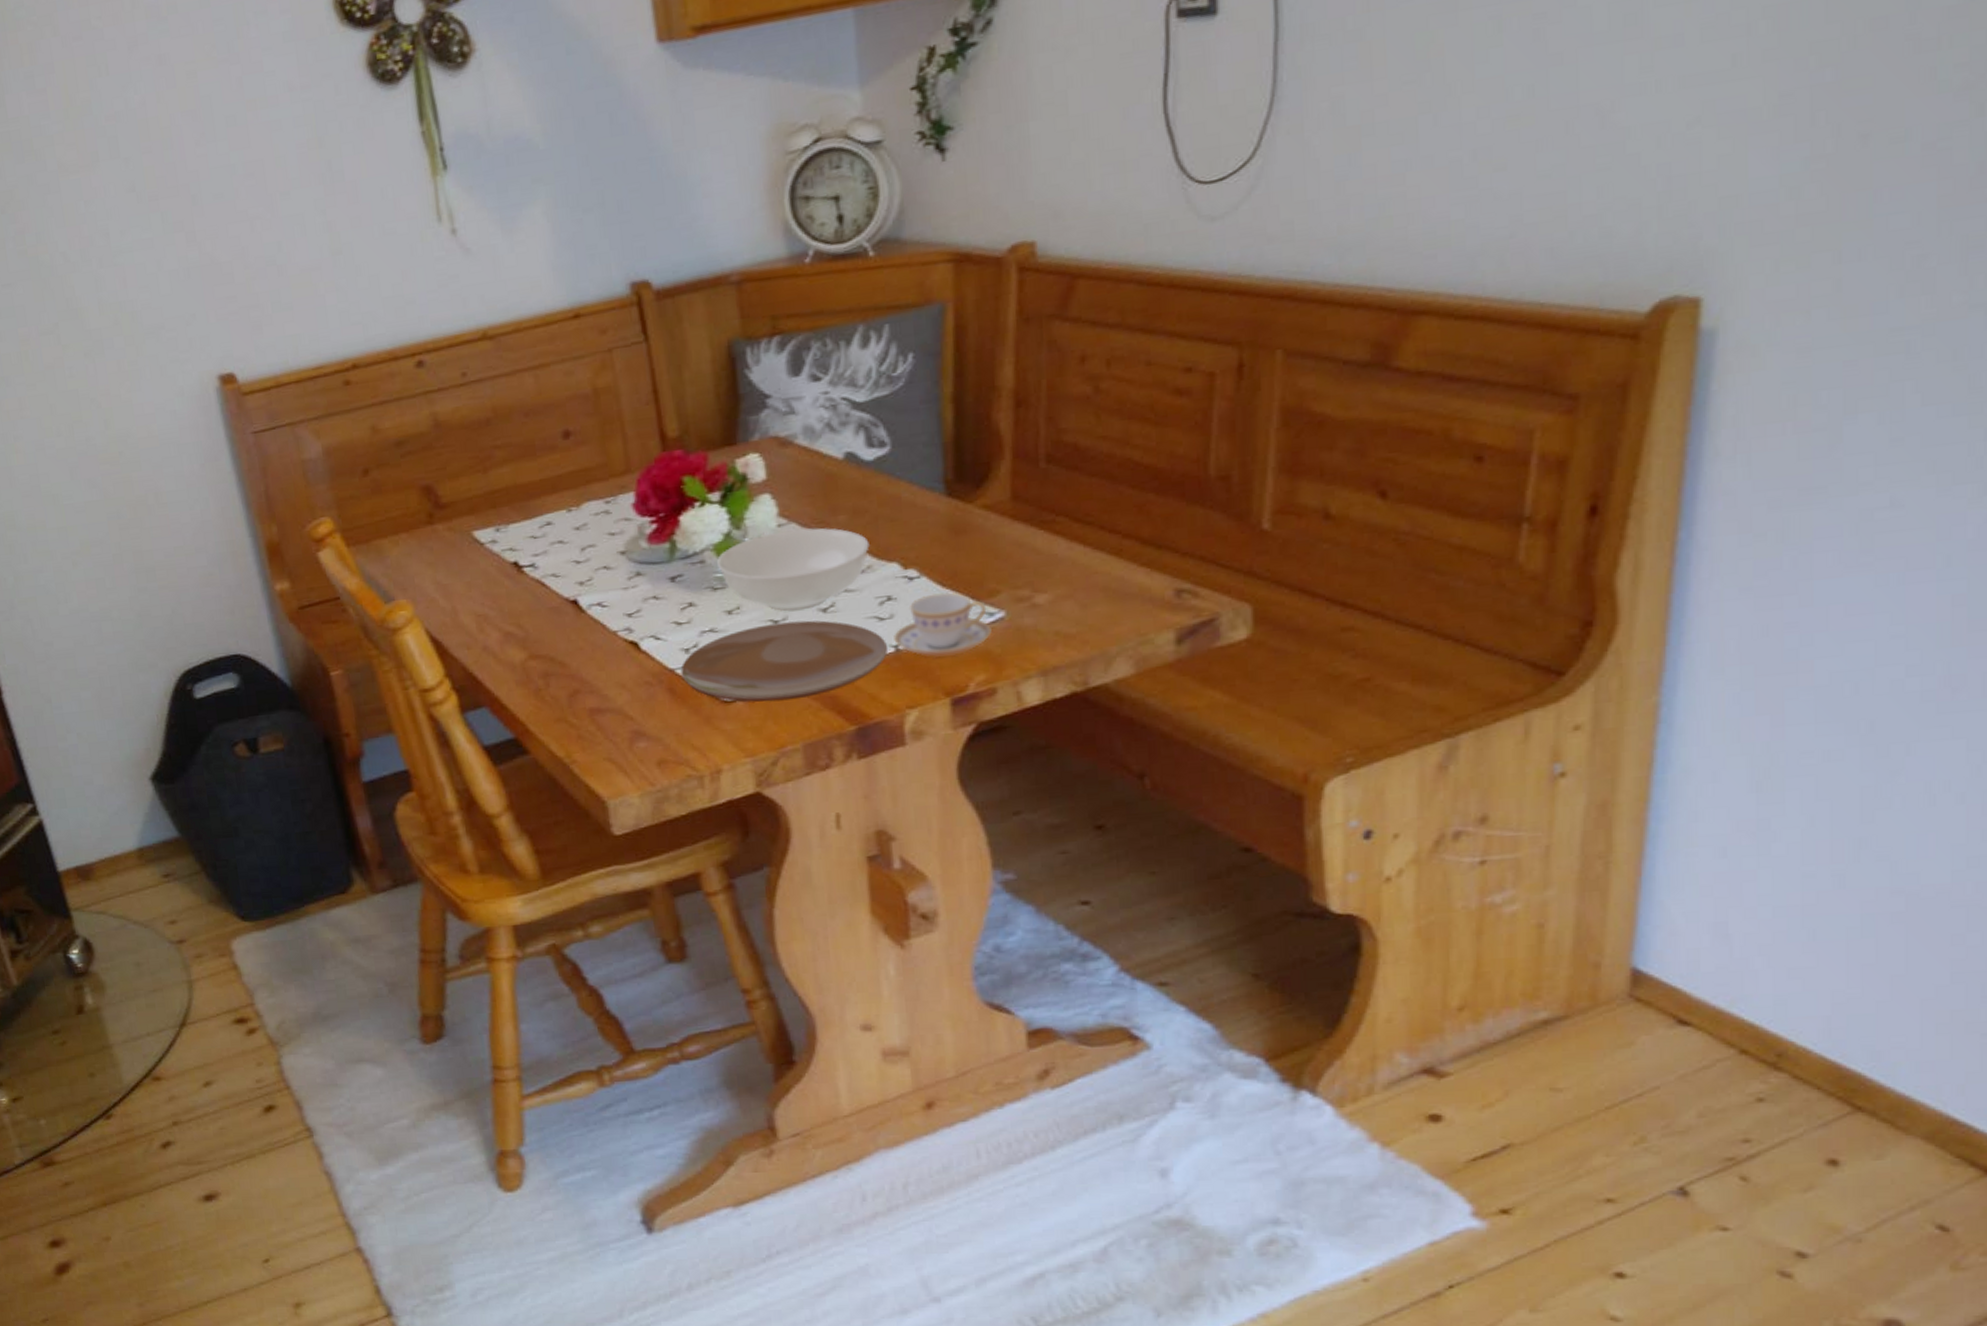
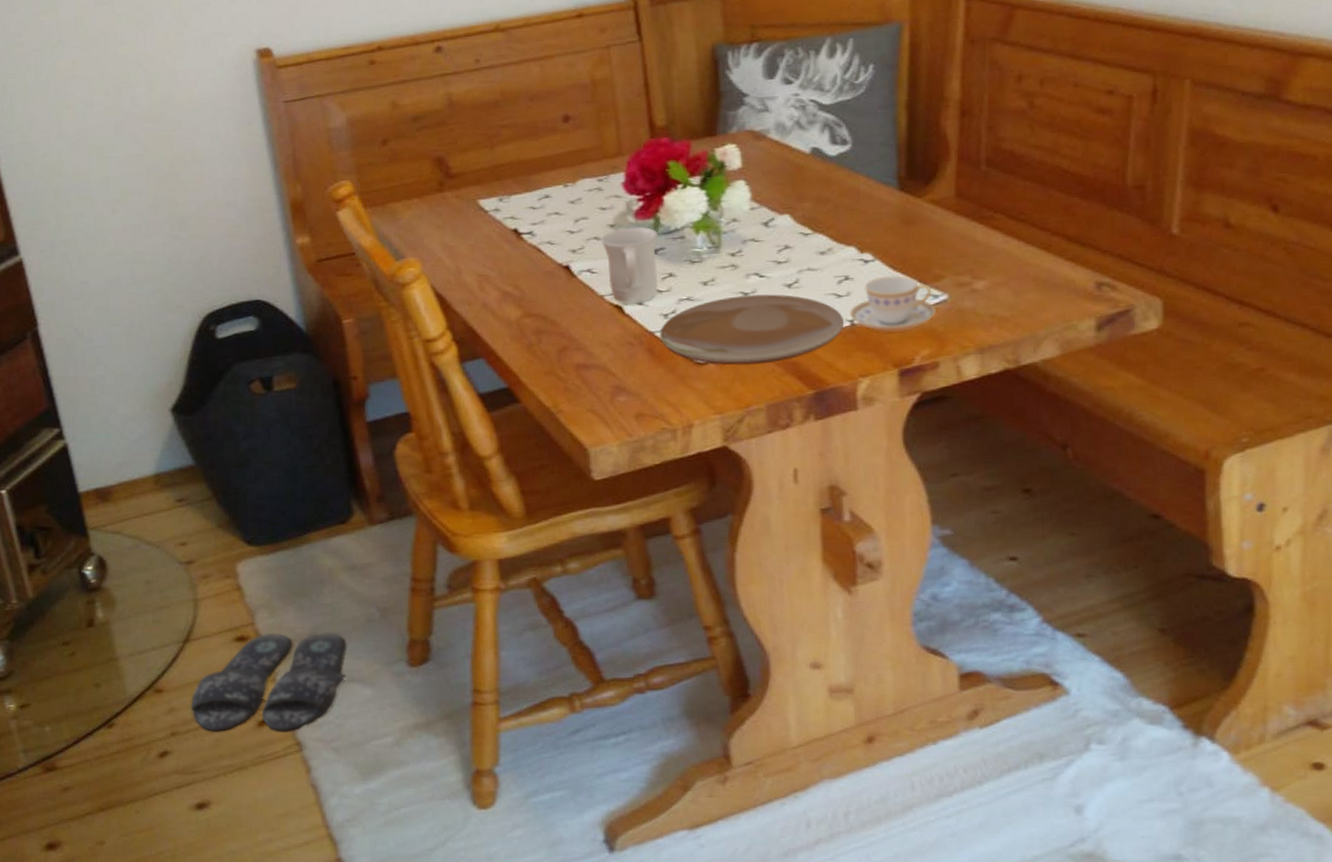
slippers: none [191,1011,356,1120] -> present [190,633,347,732]
mug: none [610,551,678,641] -> present [600,226,659,305]
bowl: present [717,527,870,612] -> none [696,212,831,286]

